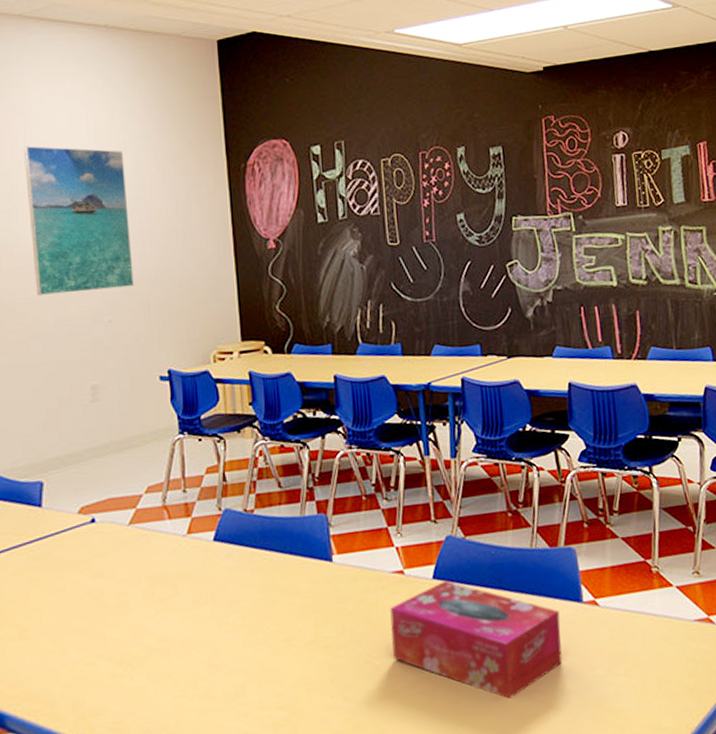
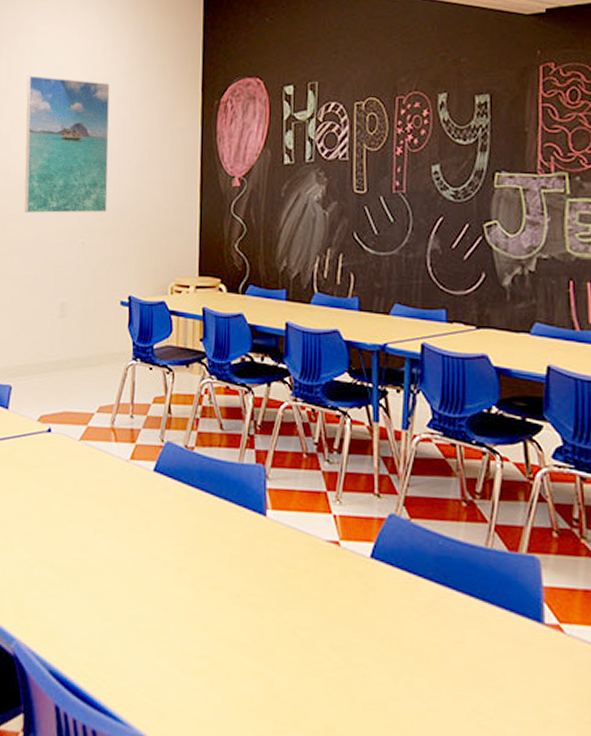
tissue box: present [390,581,563,699] -> none [321,563,514,714]

